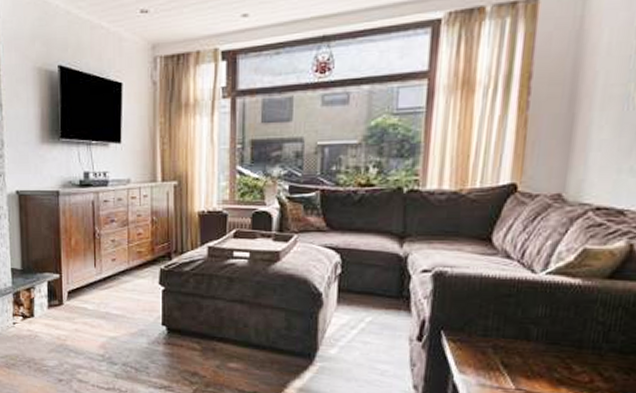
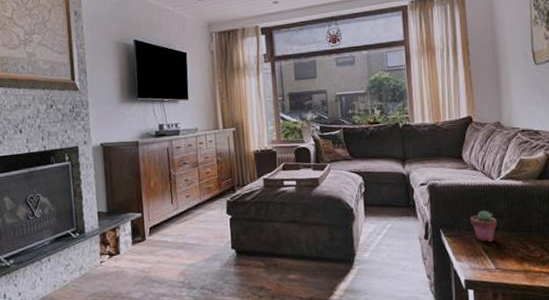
potted succulent: none [489,312,530,354] -> present [471,210,497,242]

